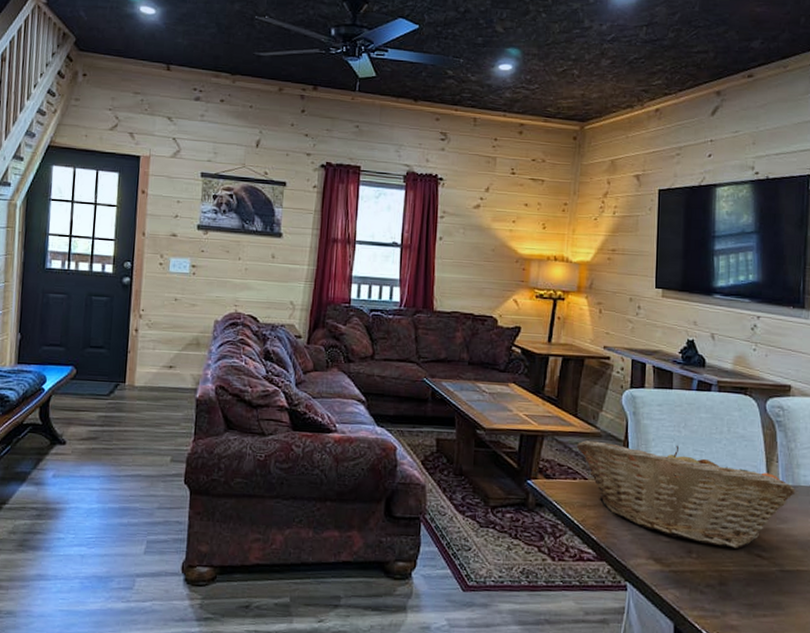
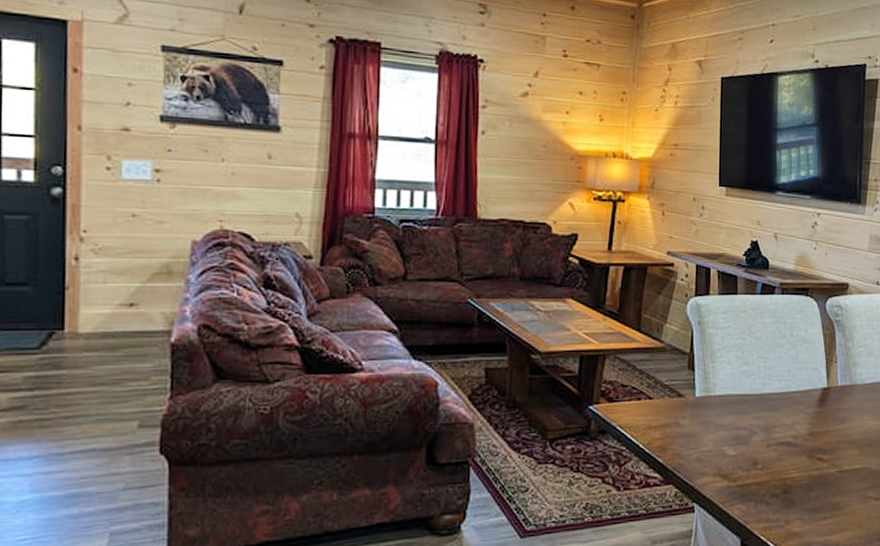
fruit basket: present [576,440,796,548] -> none [640,354,853,455]

